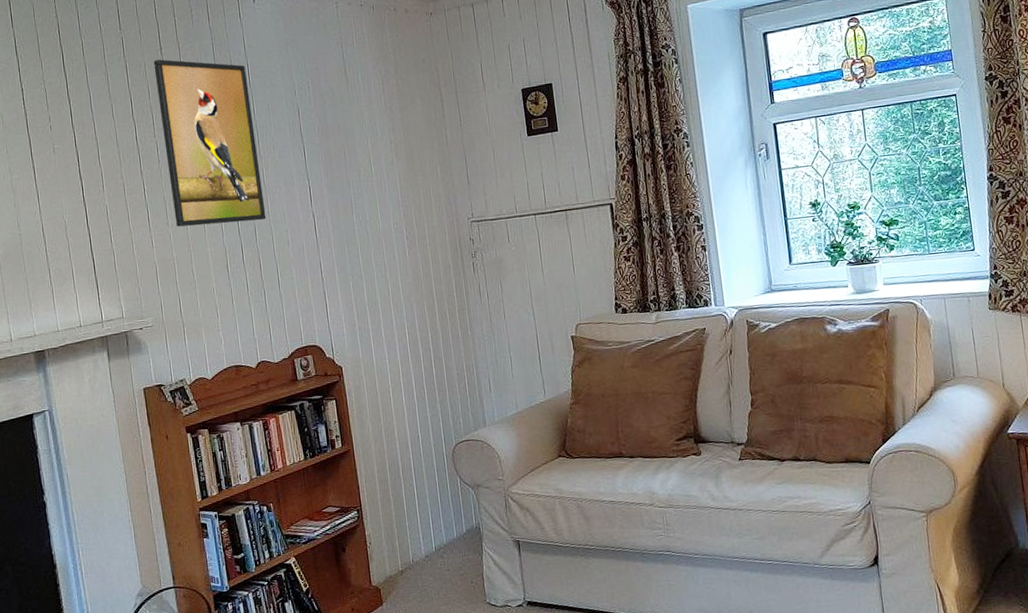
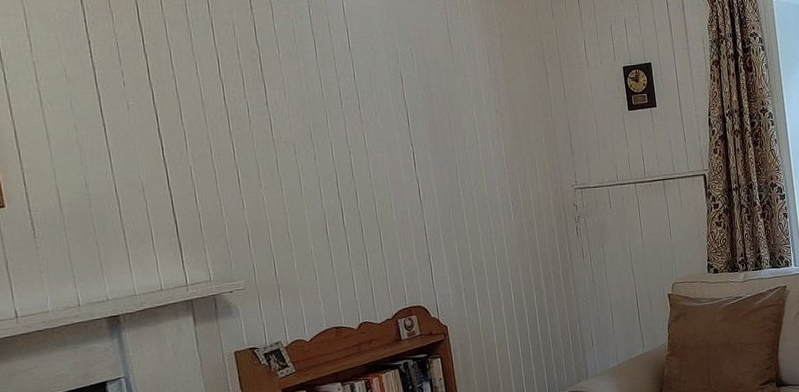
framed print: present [153,59,267,227] -> none [243,19,368,189]

